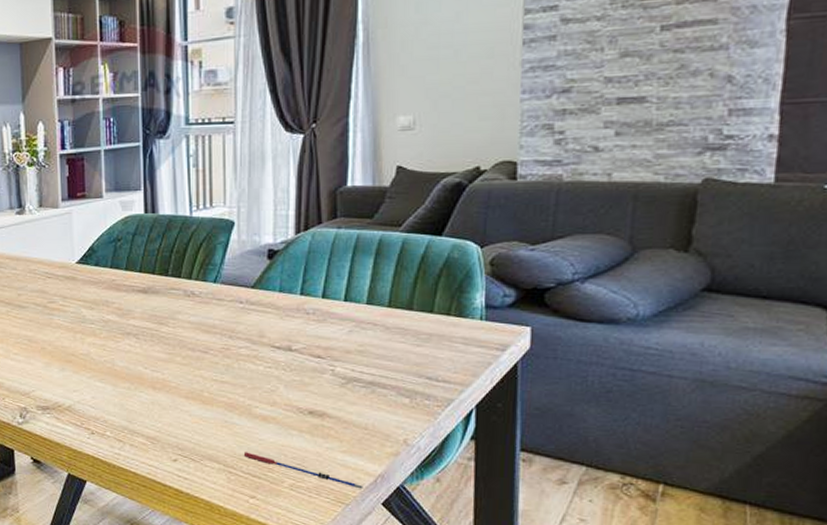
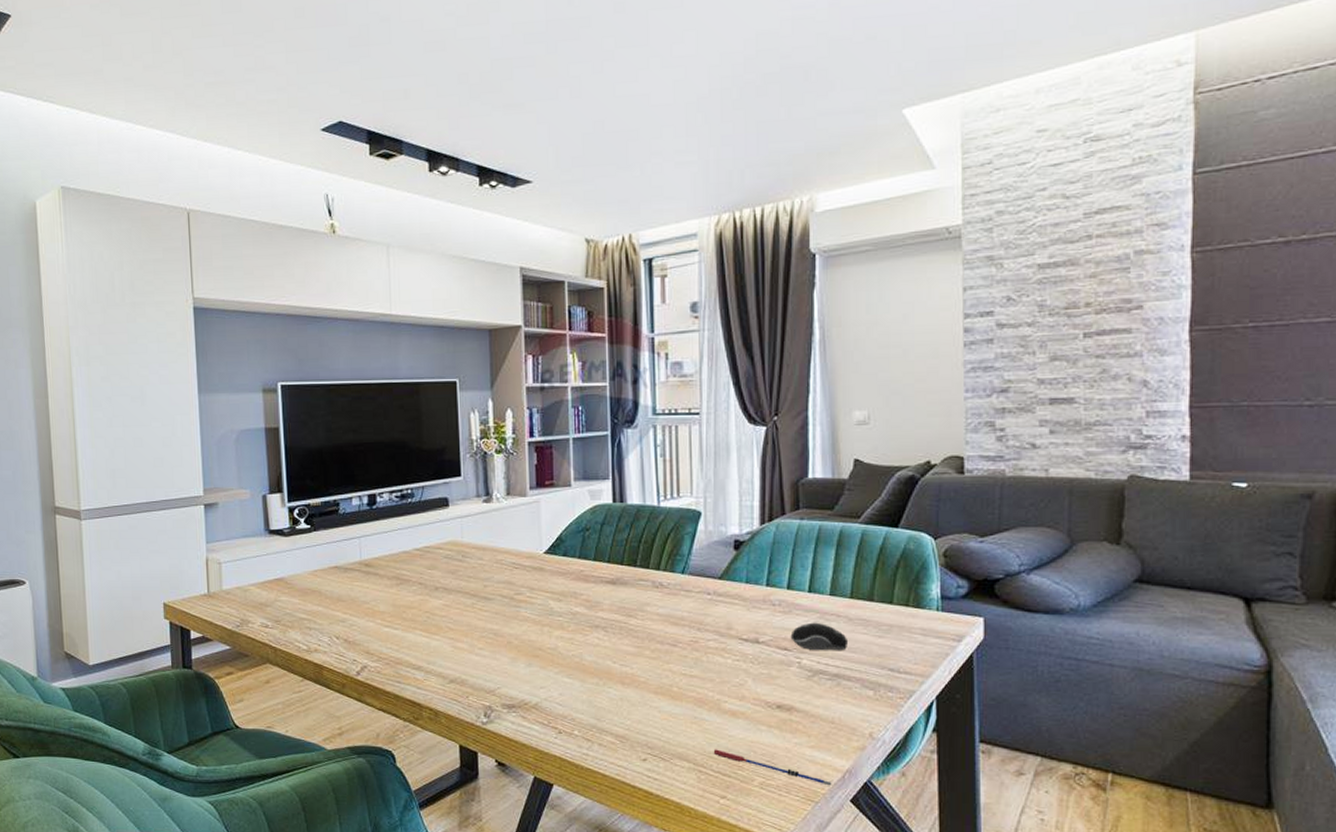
computer mouse: none [324,331,385,358] -> present [790,622,849,650]

